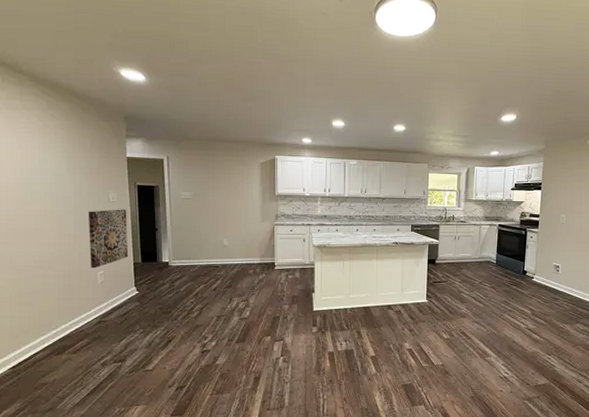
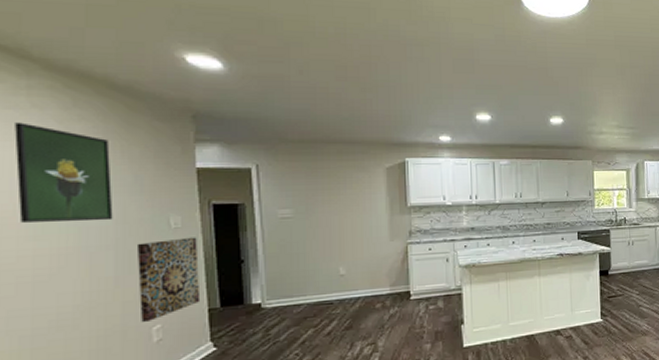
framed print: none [13,119,73,193] -> present [14,122,113,223]

